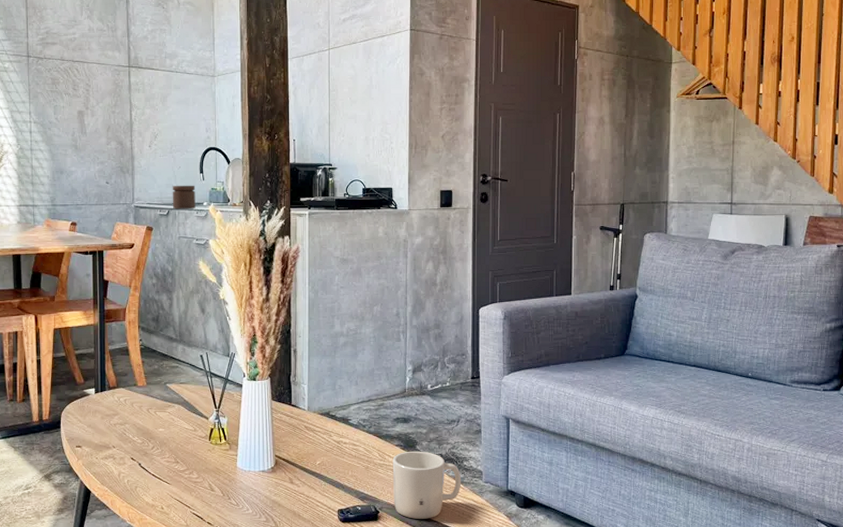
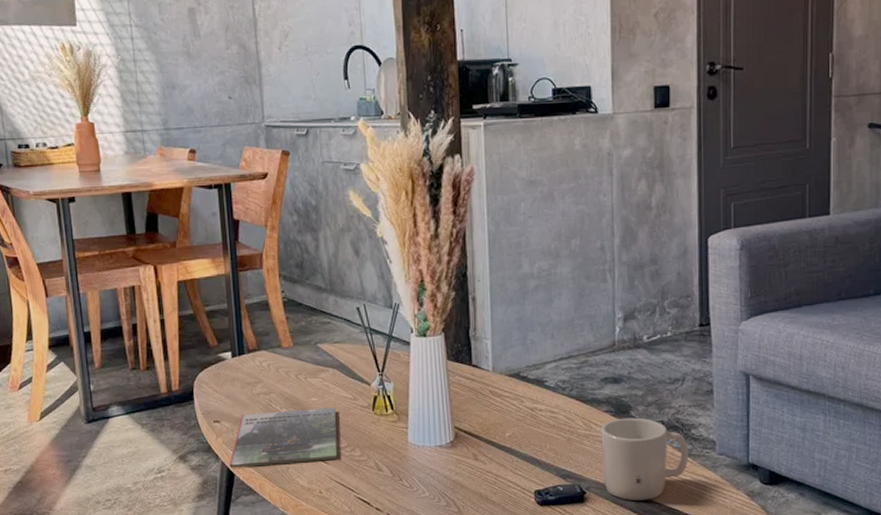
magazine: none [87,437,179,486] -> present [229,407,338,468]
jar: present [172,185,196,210] -> none [310,95,341,128]

